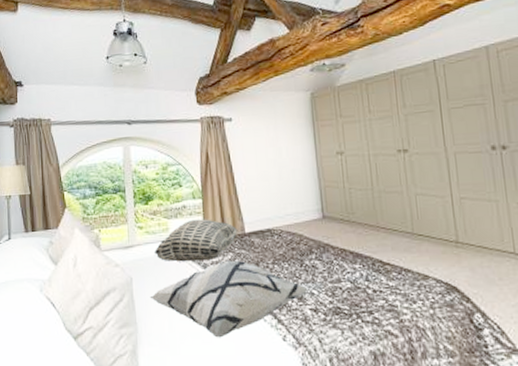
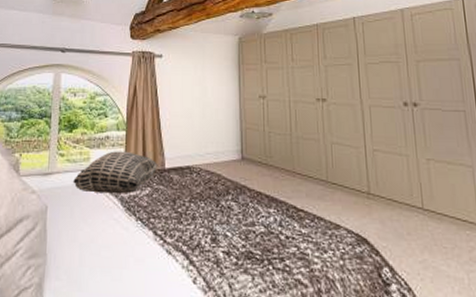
decorative pillow: present [149,260,310,338] -> none [63,195,224,276]

